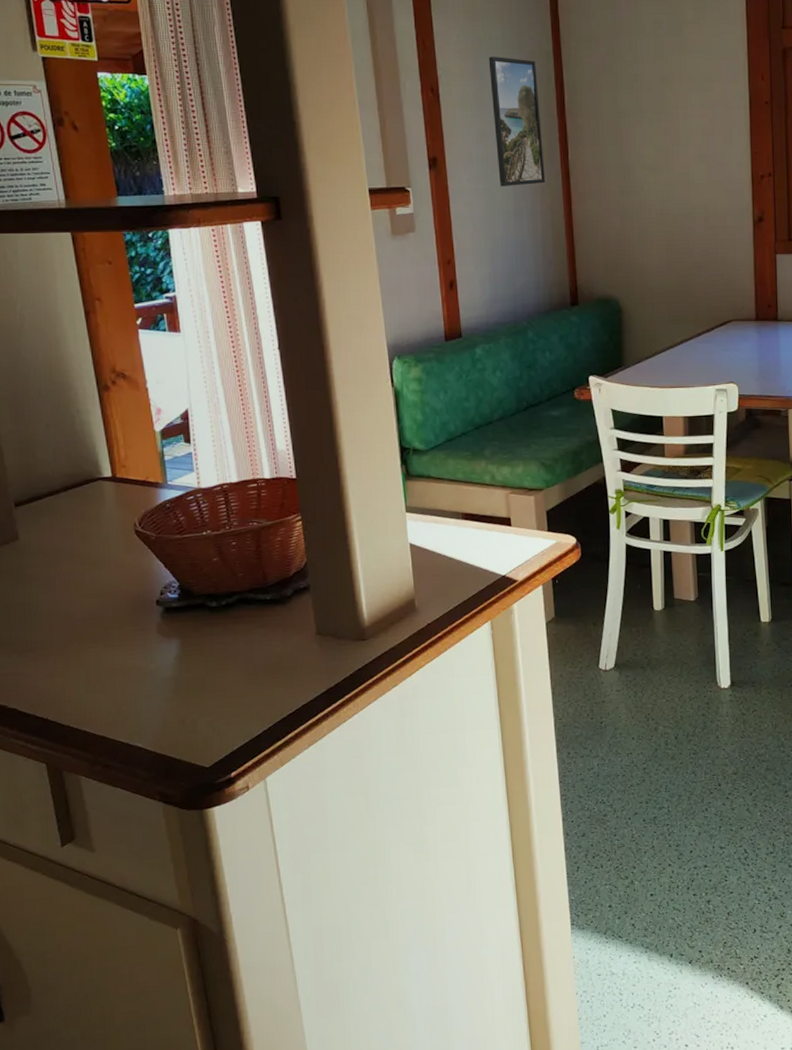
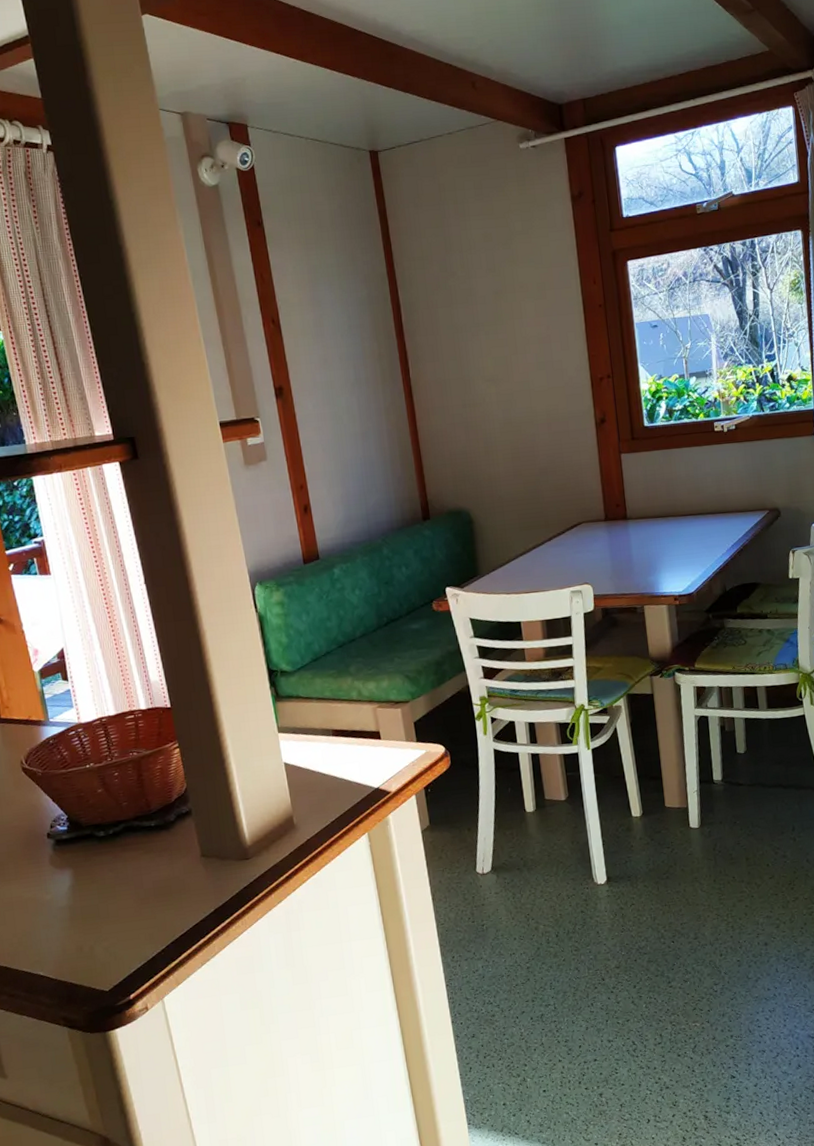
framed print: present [488,57,546,186] -> none [325,283,389,409]

